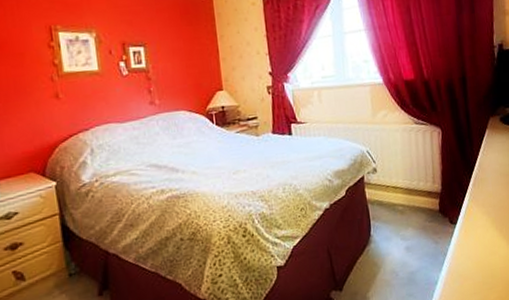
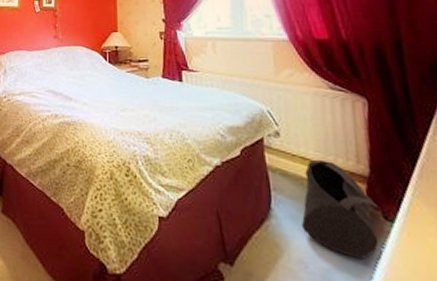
bag: none [393,186,448,258] -> present [301,160,381,259]

